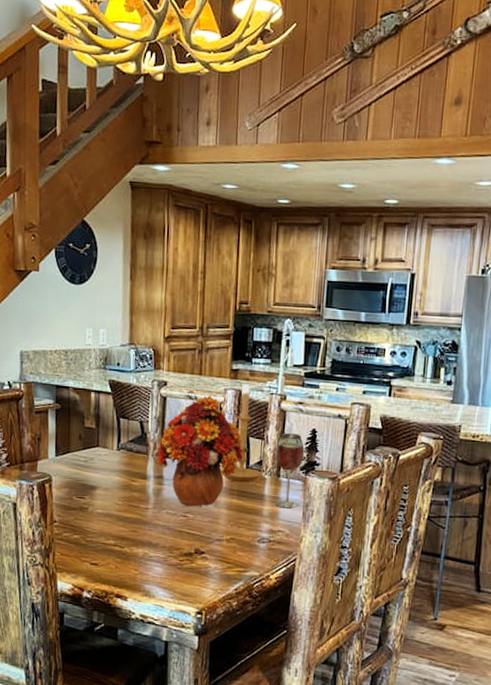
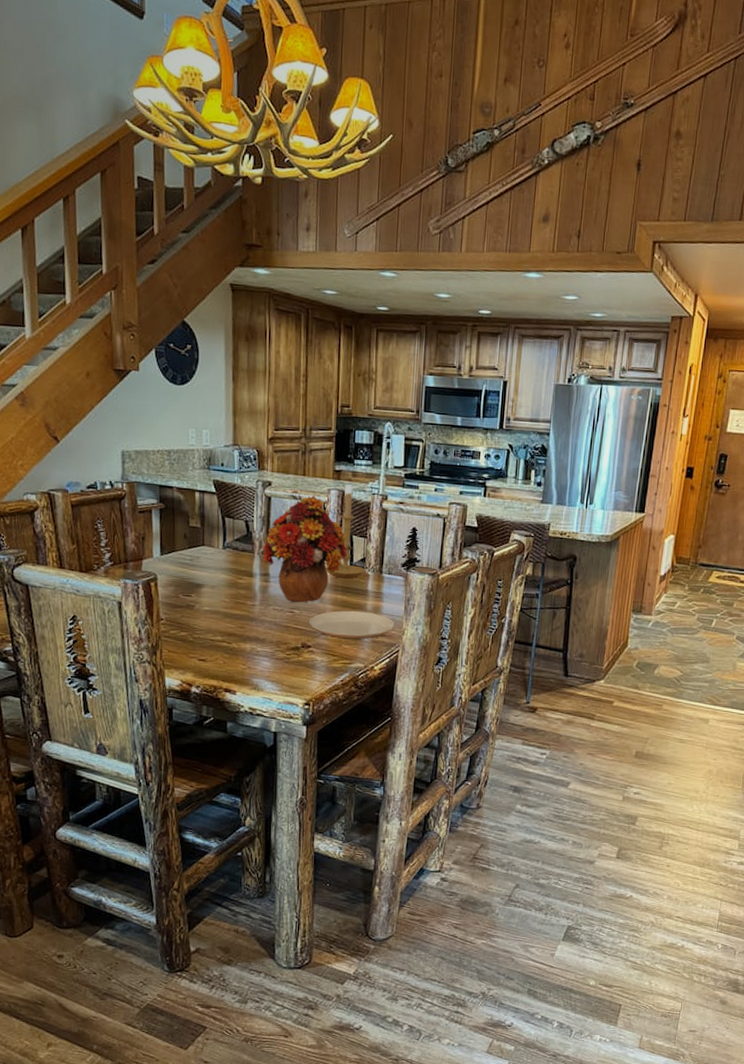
plate: none [202,515,293,547] -> present [308,610,395,640]
wineglass: present [276,433,305,509] -> none [379,531,406,603]

